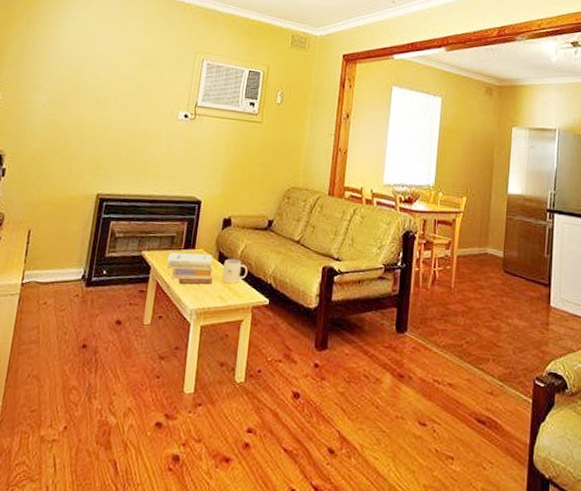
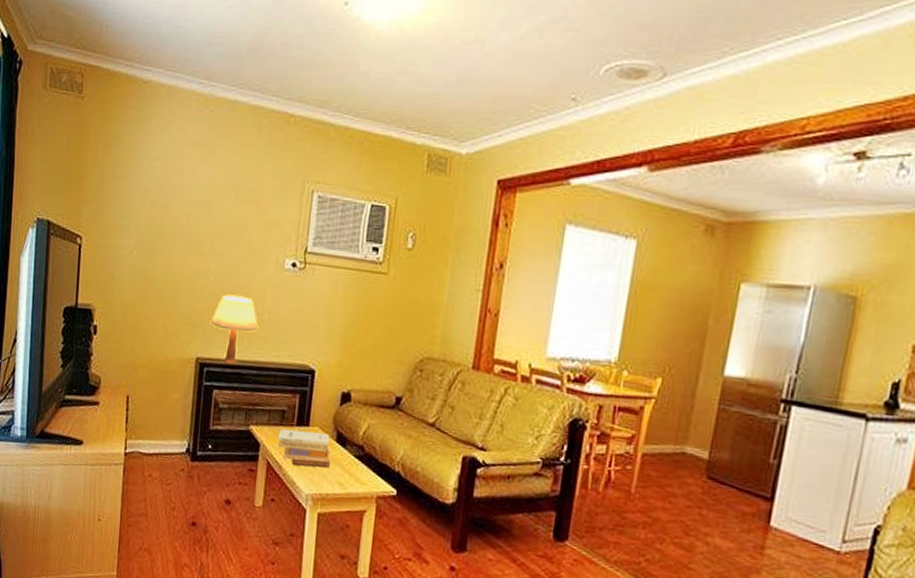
table lamp: none [112,141,154,199] -> present [211,295,258,365]
mug: present [221,258,248,284] -> none [340,440,371,470]

